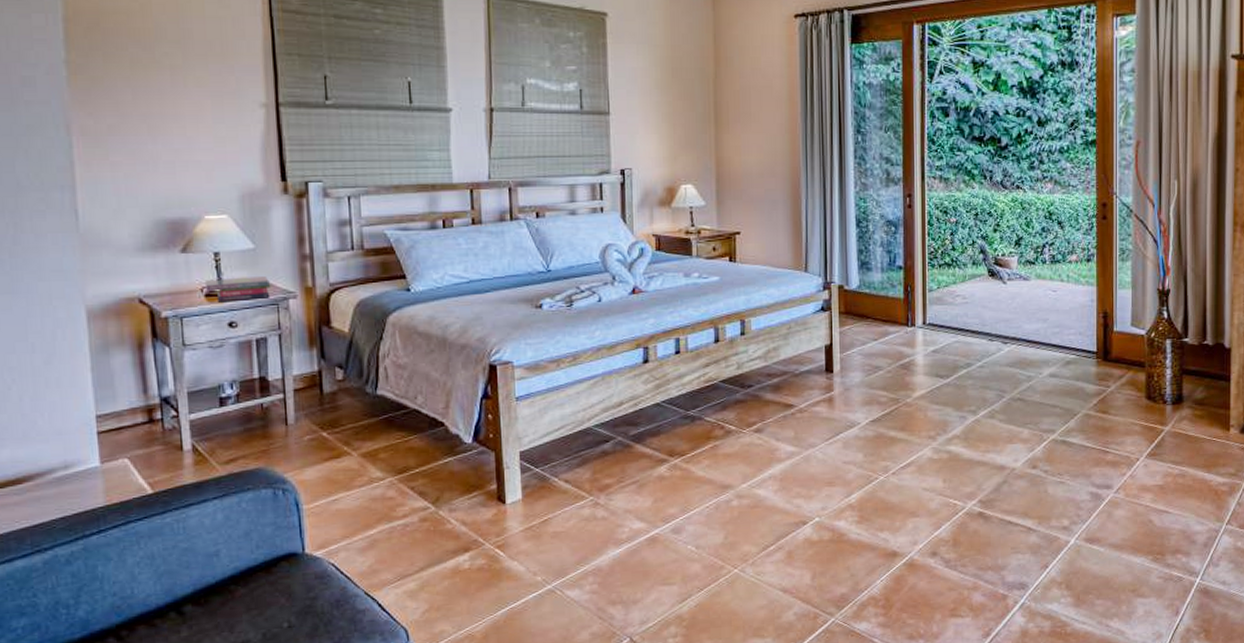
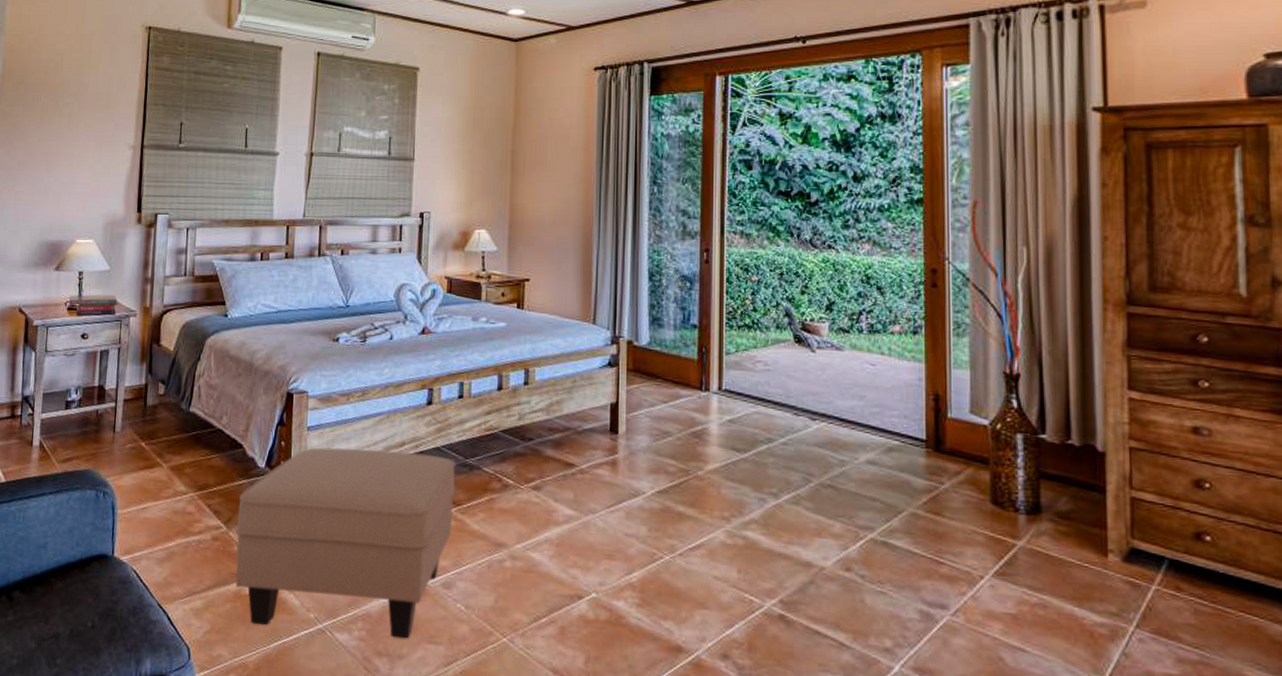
ottoman: none [445,411,679,595] -> present [235,447,456,638]

